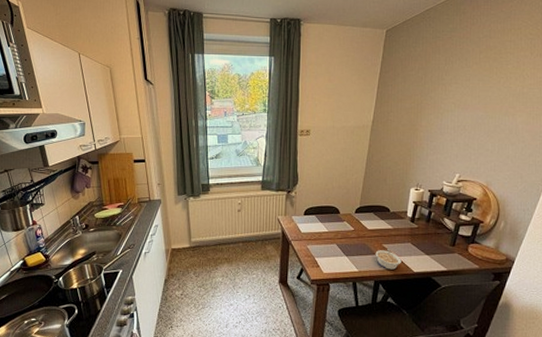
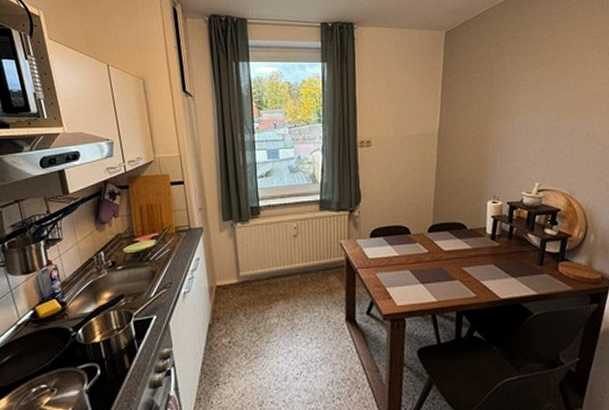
legume: present [375,248,402,270] -> none [454,271,486,297]

